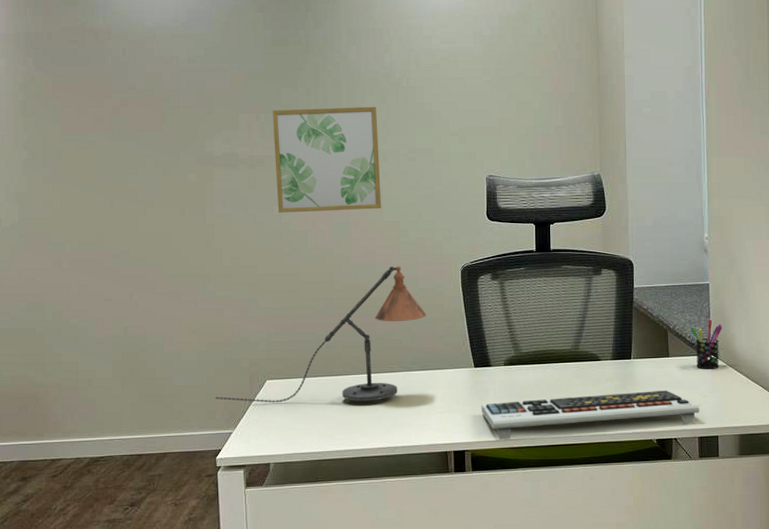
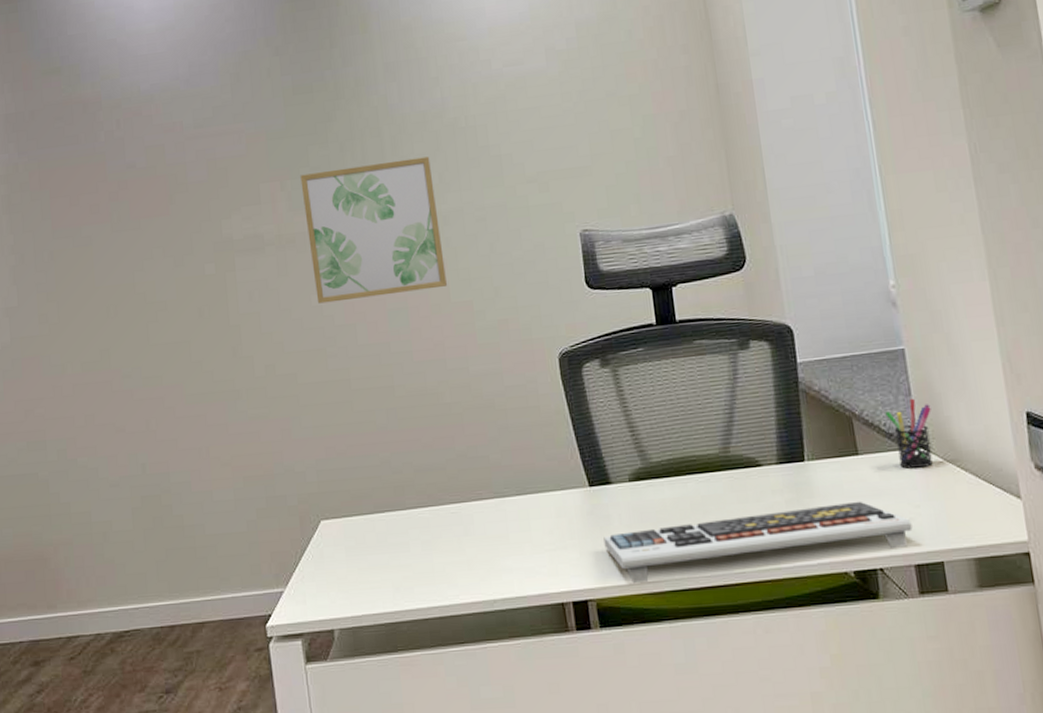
desk lamp: present [215,266,427,403] -> none [259,359,519,550]

